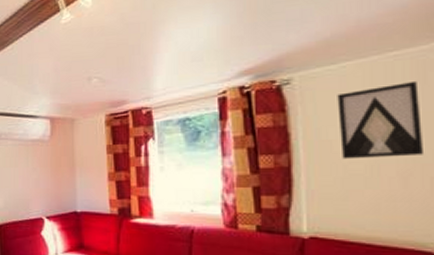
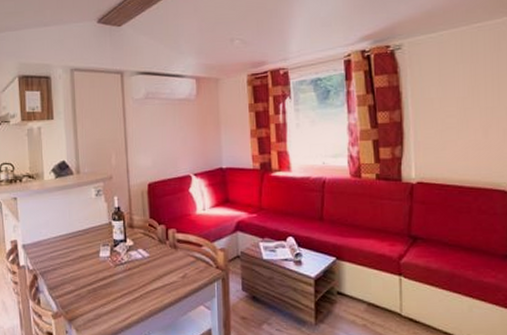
wall art: present [337,80,425,160] -> none [437,48,499,115]

